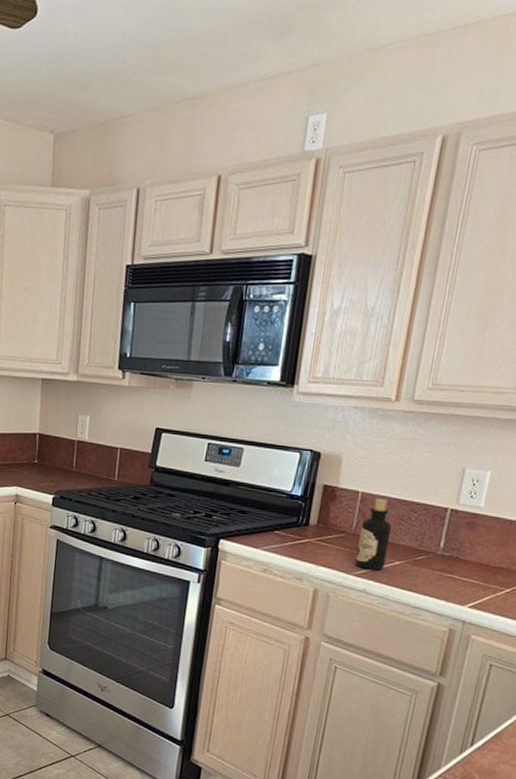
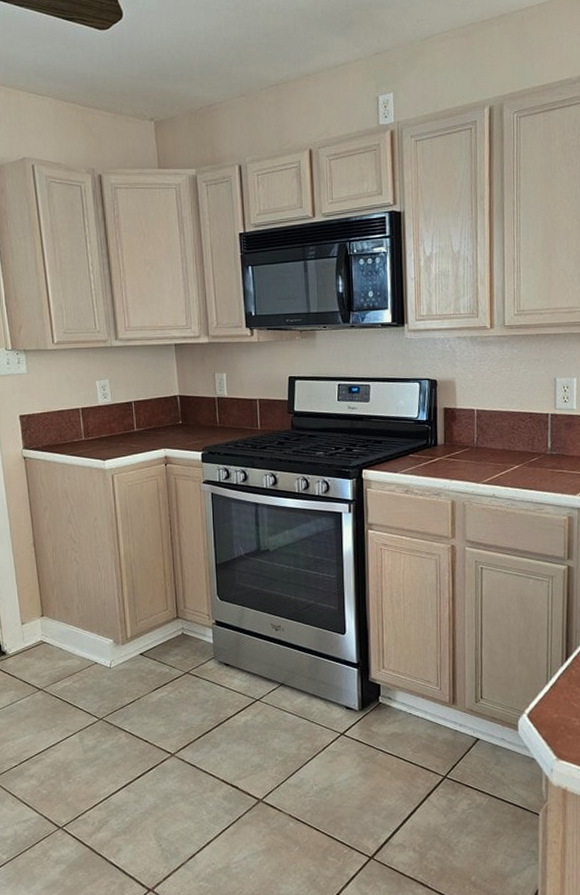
bottle: present [355,499,392,571] -> none [481,414,507,476]

